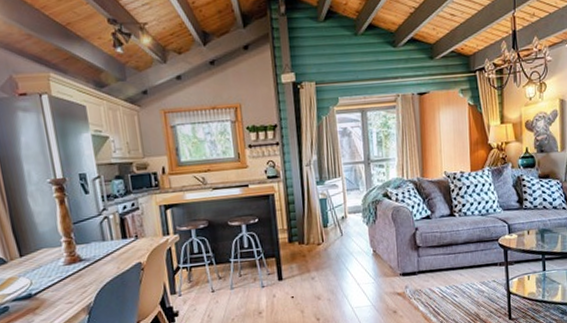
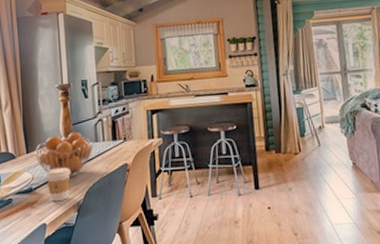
fruit basket: none [30,231,101,280] -> present [35,131,94,177]
coffee cup: none [48,269,77,307] -> present [47,167,71,202]

